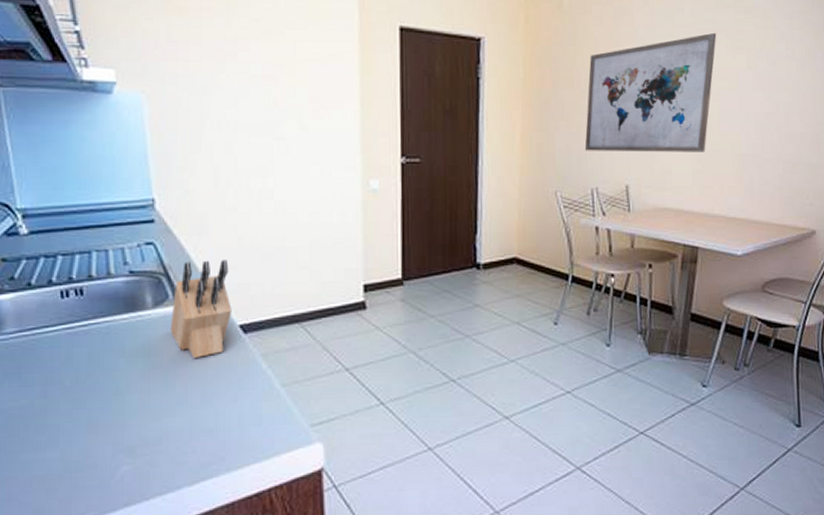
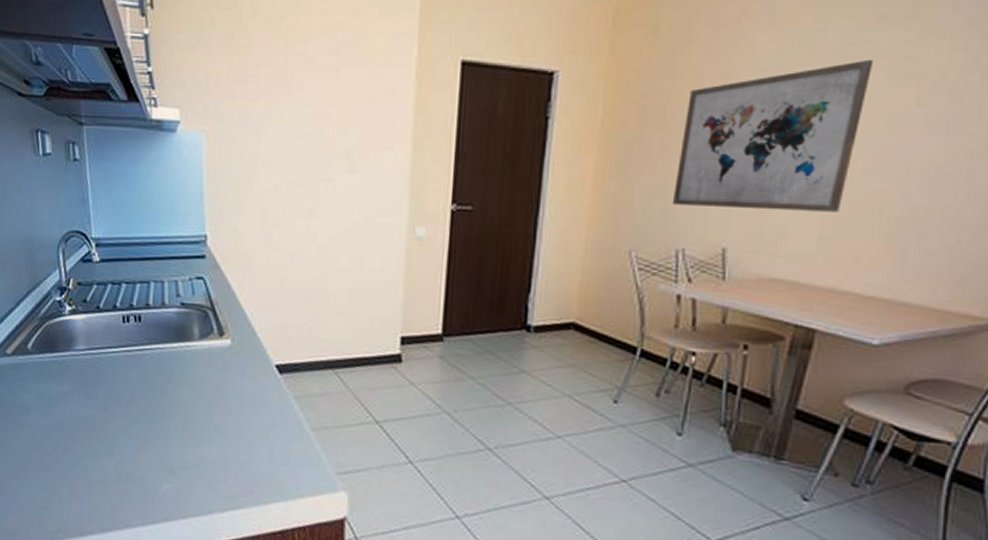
knife block: present [170,259,232,359] -> none [212,298,270,393]

